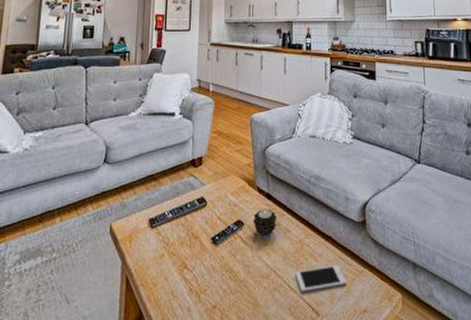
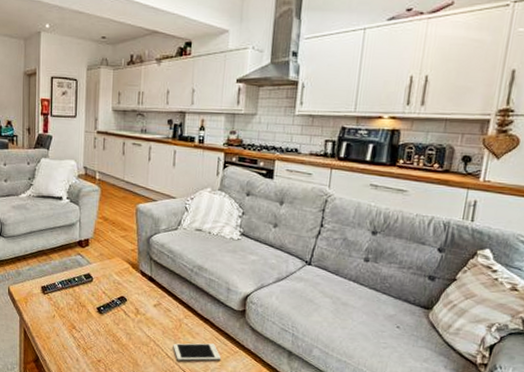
candle: present [253,209,277,238] -> none [135,289,159,314]

